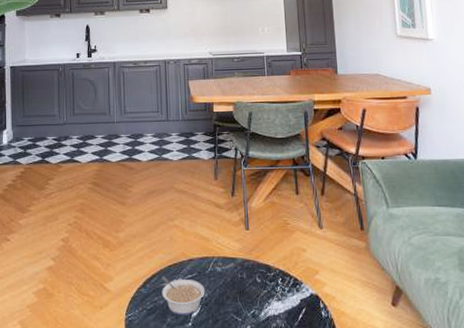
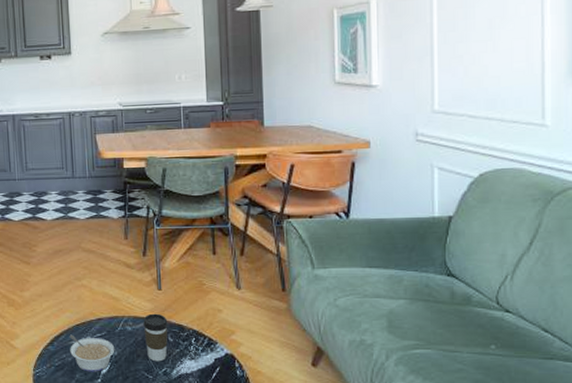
coffee cup: none [232,253,256,304] -> present [143,313,168,362]

